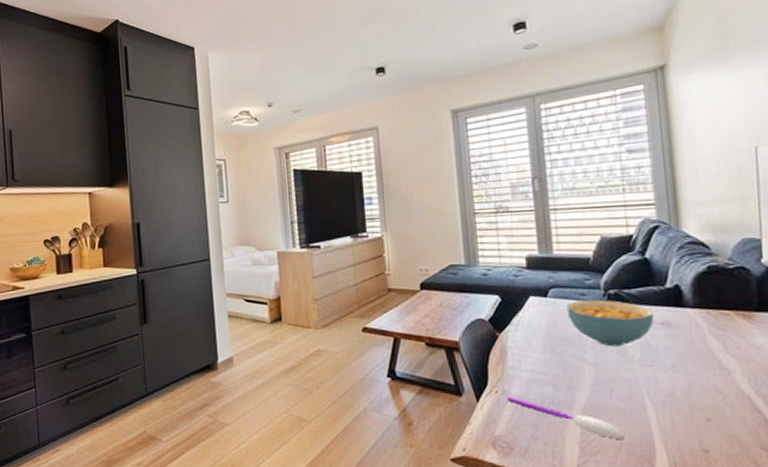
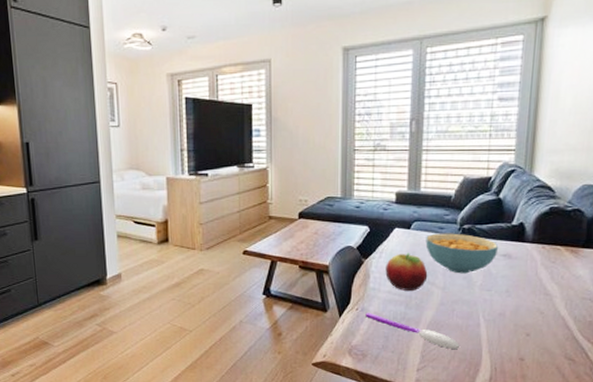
fruit: none [524,324,575,369] -> present [385,253,428,291]

